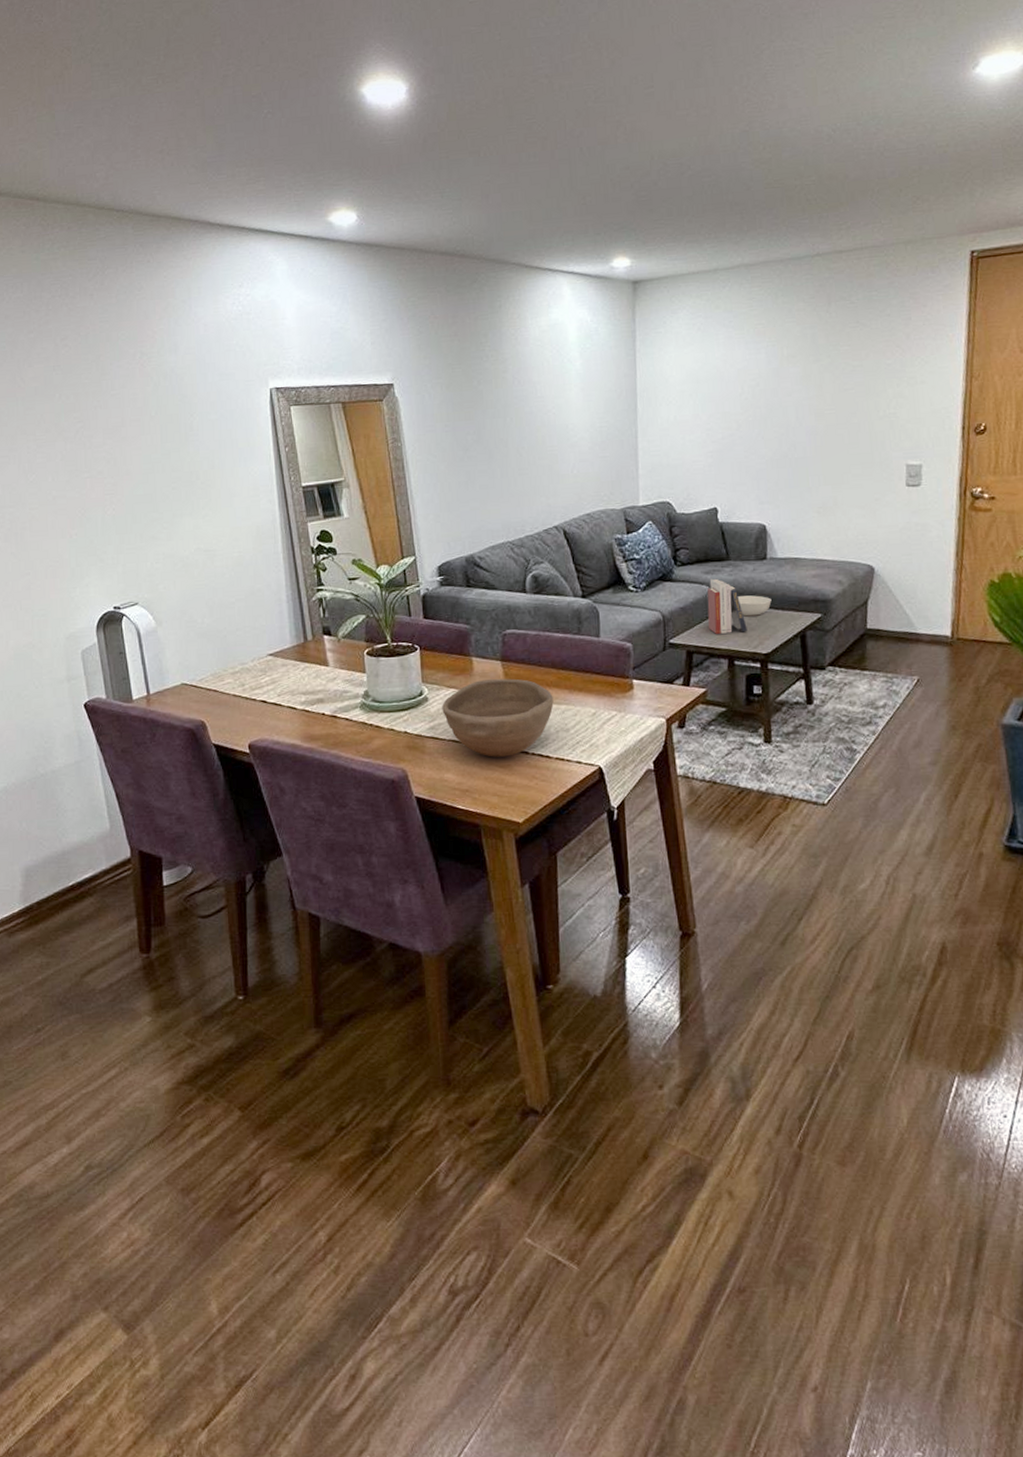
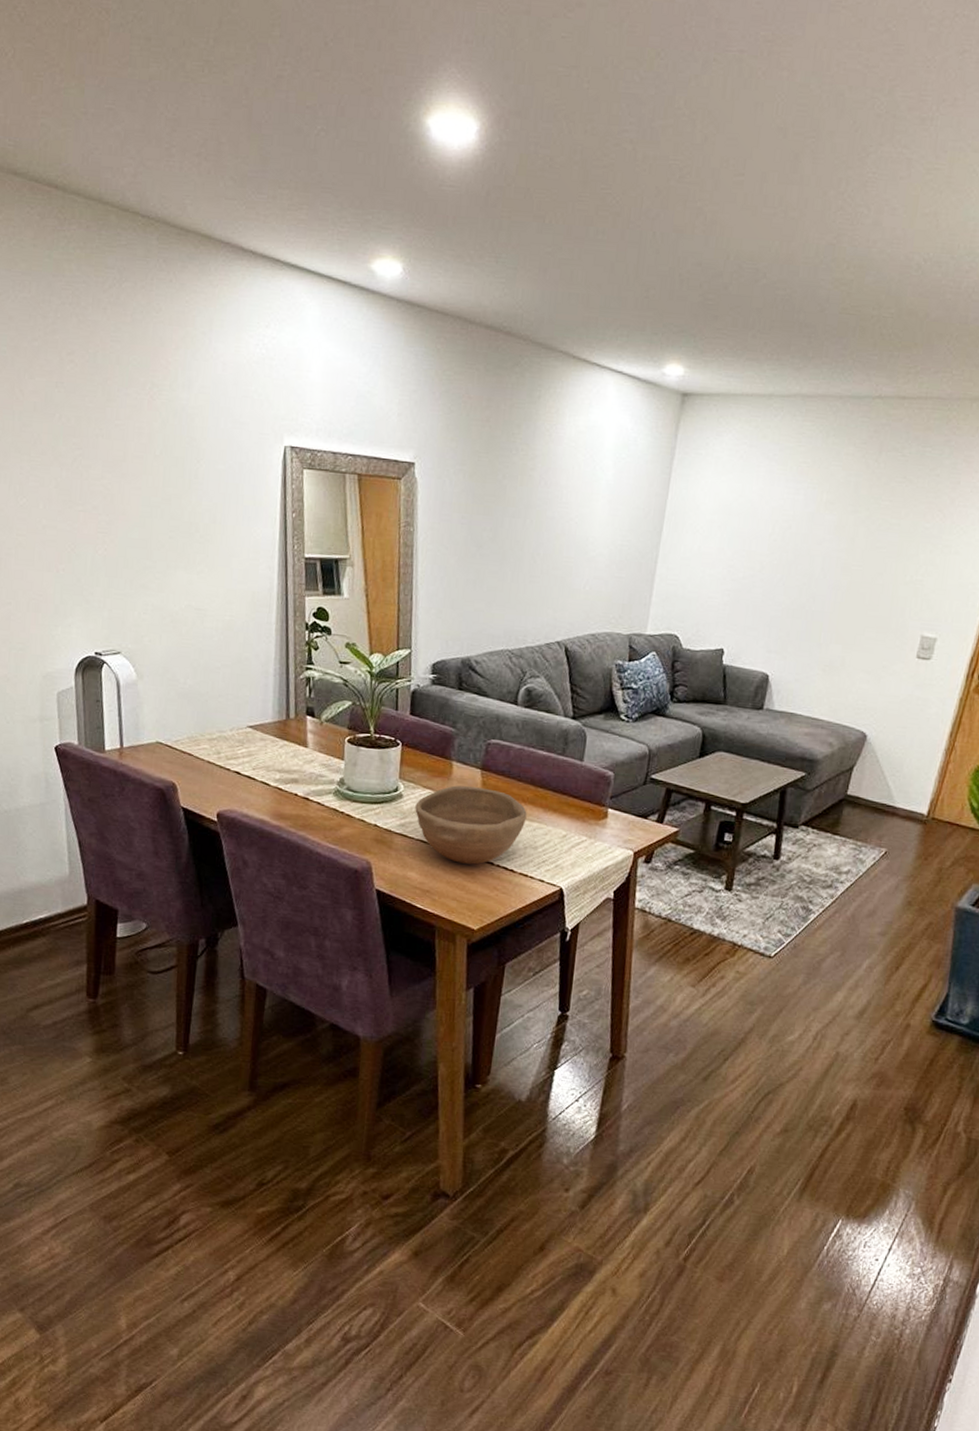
books: present [707,578,747,634] -> none [693,720,731,779]
bowl: present [737,595,772,618] -> none [726,742,760,766]

